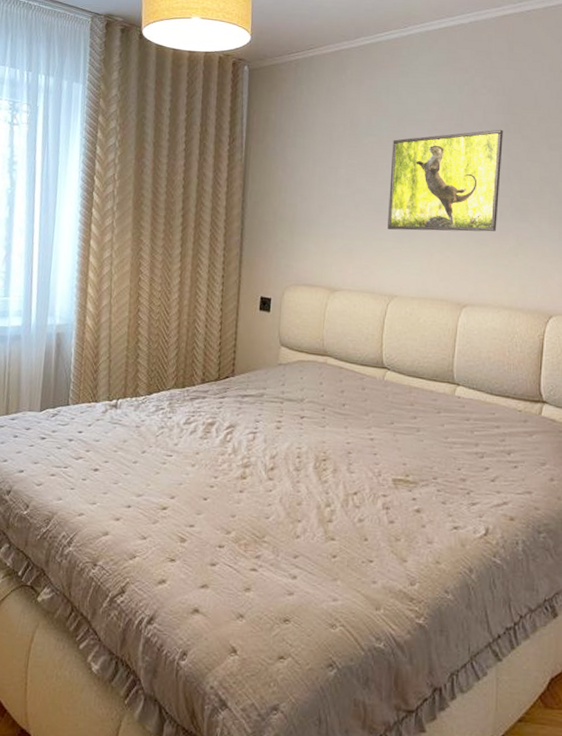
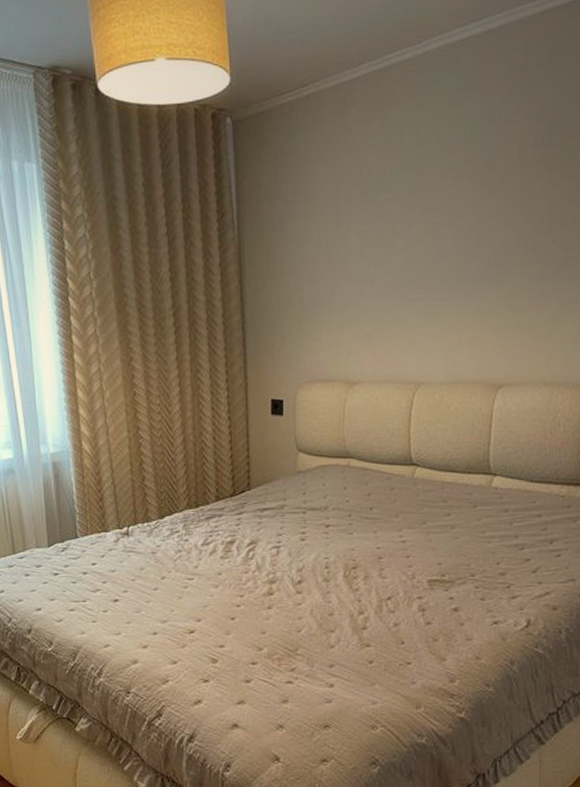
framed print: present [388,129,503,232] -> none [410,166,543,306]

